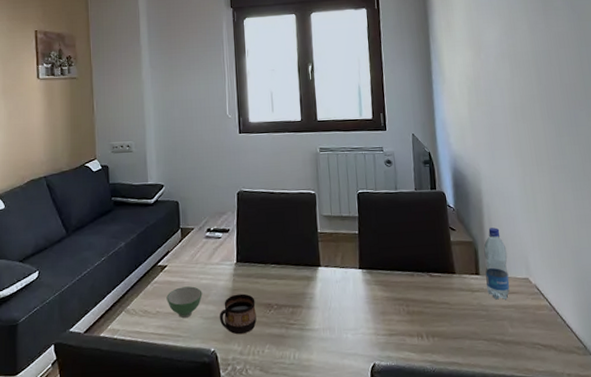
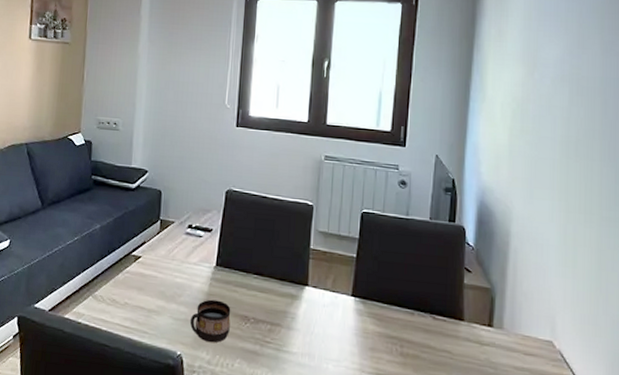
bowl: present [166,286,203,319] -> none [136,281,175,315]
bottle: present [484,227,510,300] -> none [498,276,531,362]

